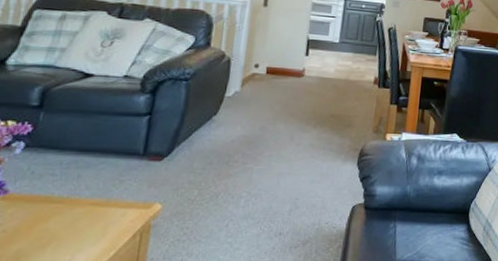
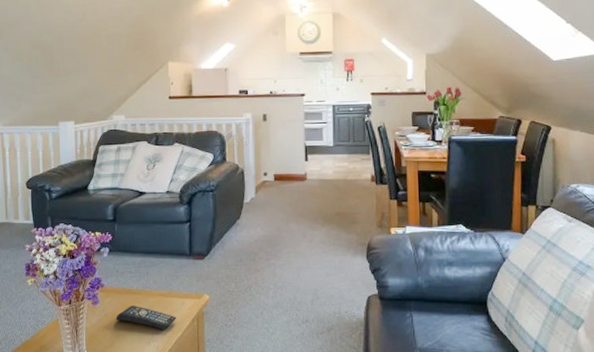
remote control: none [19,218,111,248] -> present [116,306,176,329]

